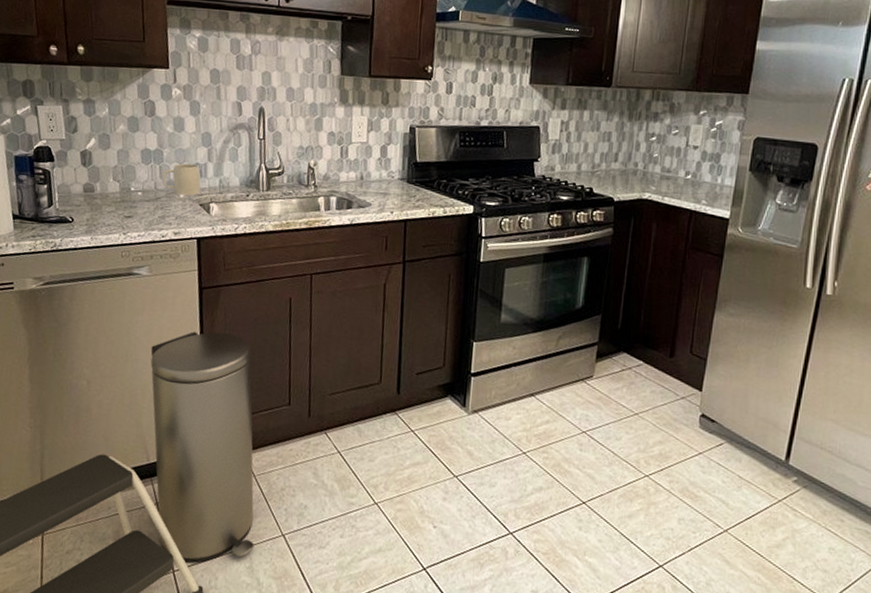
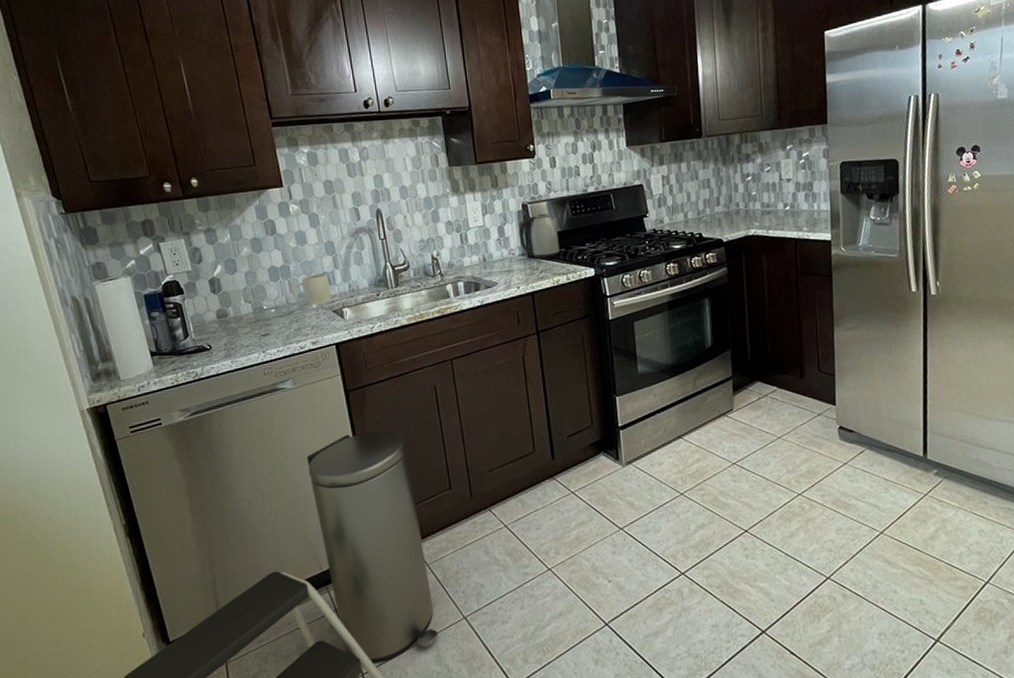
kettle: none [401,139,444,188] -> present [518,213,561,259]

